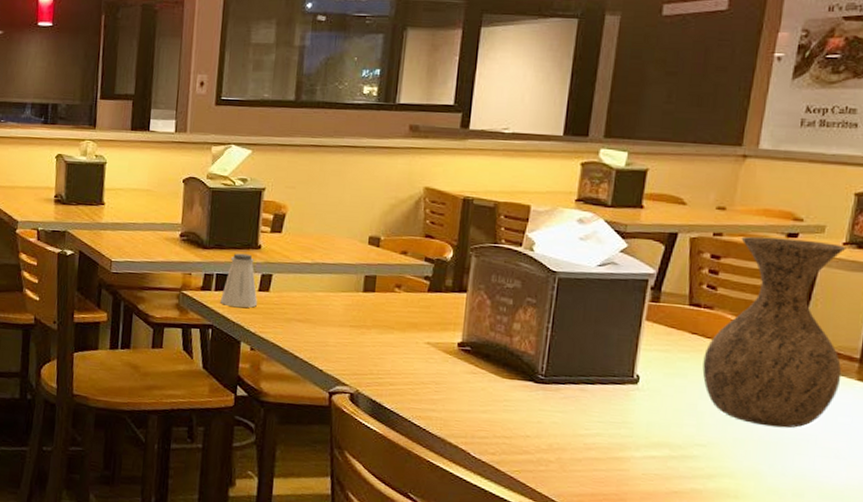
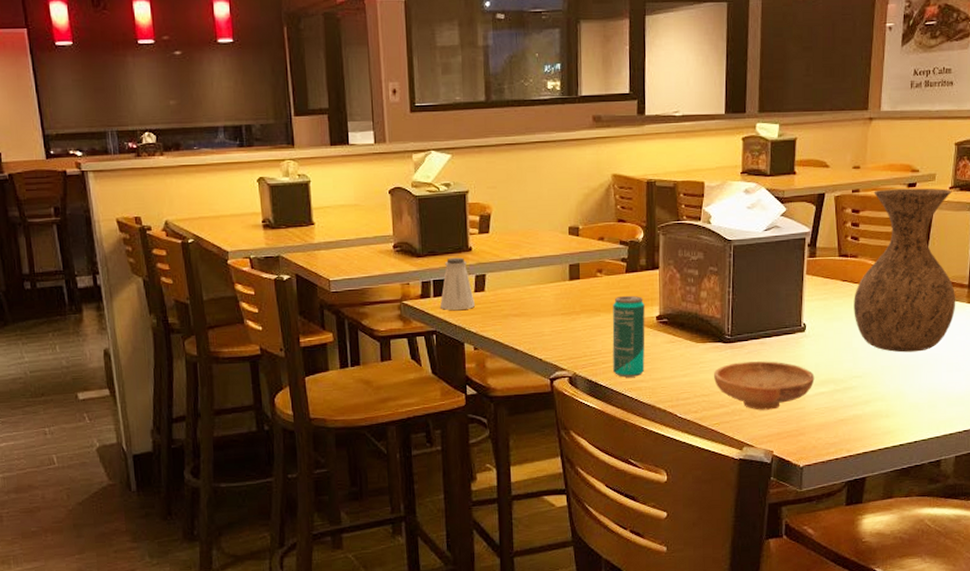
beverage can: none [401,315,446,405] -> present [612,295,645,378]
bowl: none [518,406,645,467] -> present [713,361,815,410]

